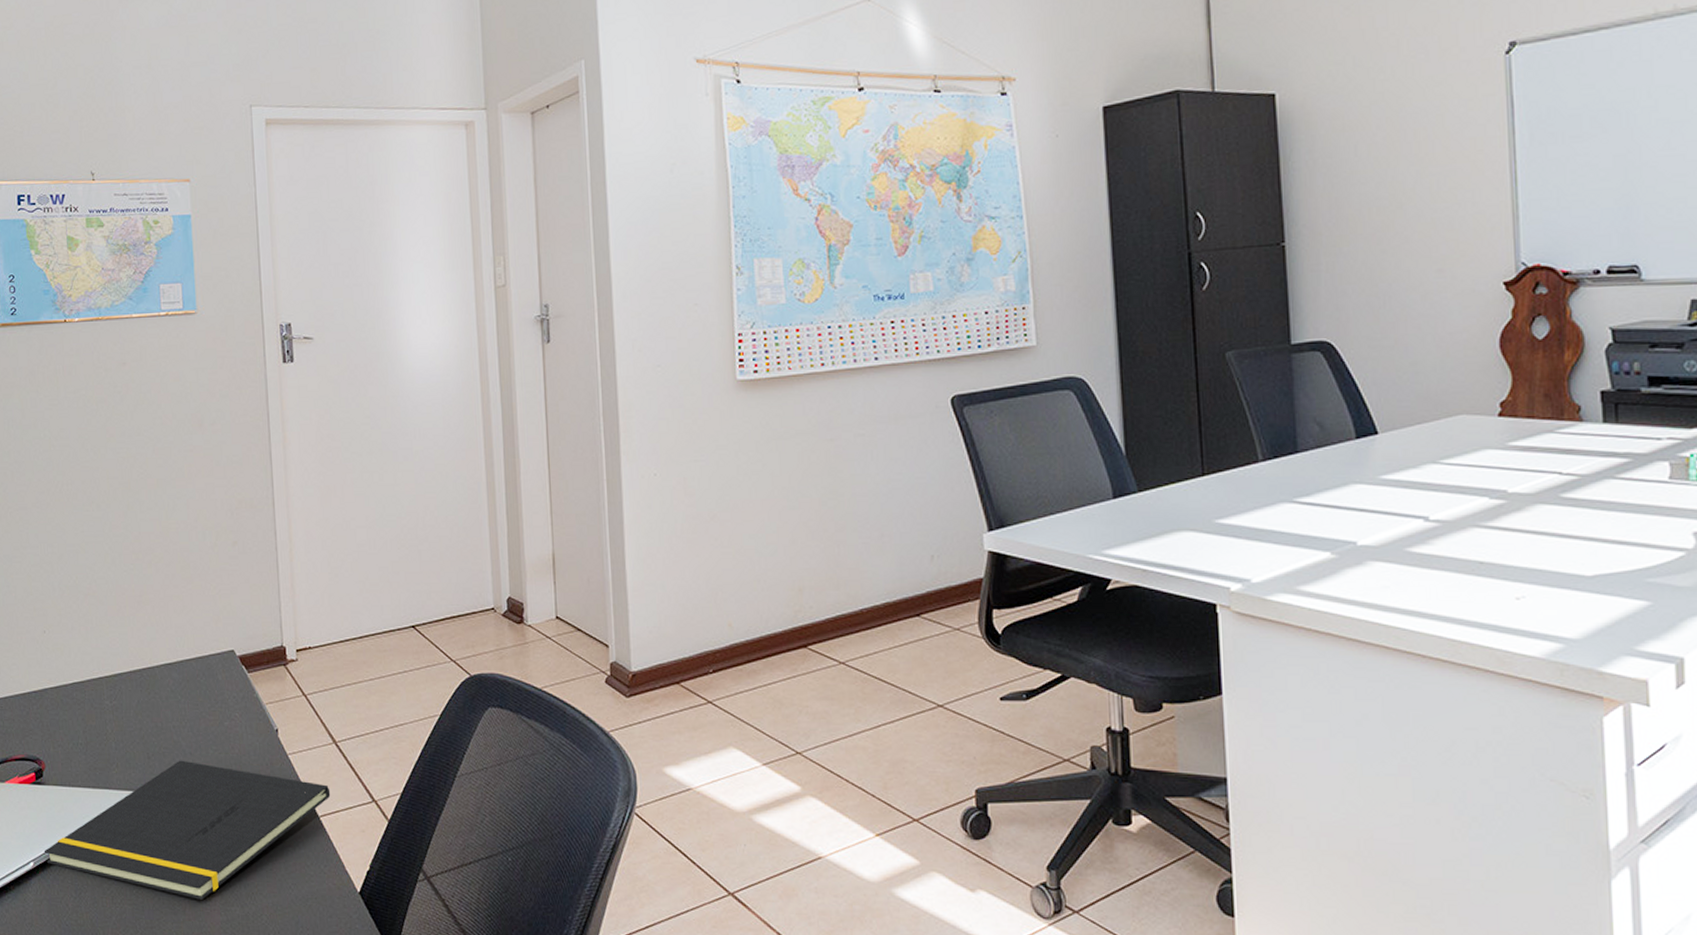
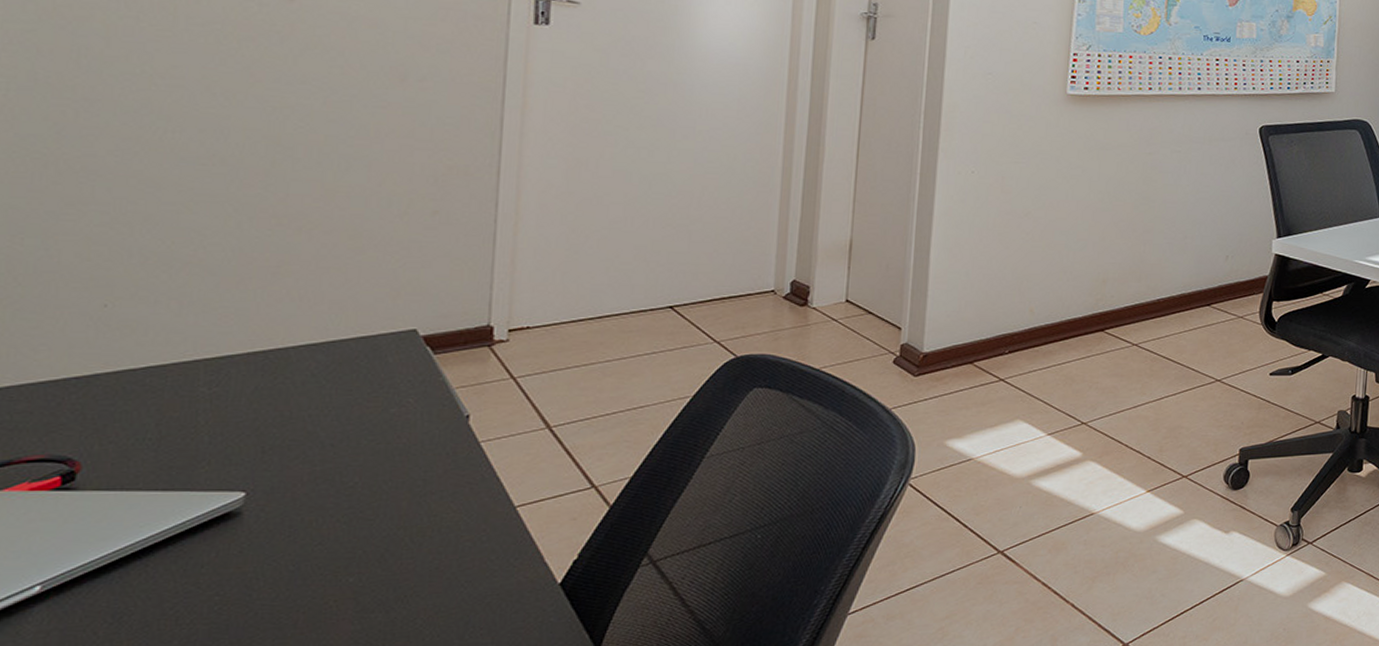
notepad: present [44,760,331,900] -> none [62,453,535,610]

